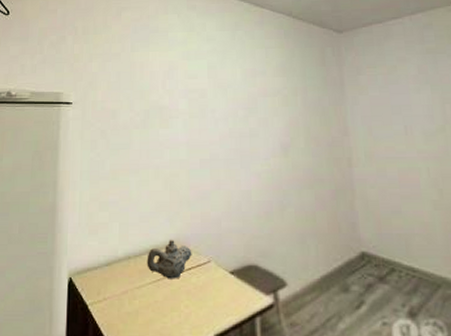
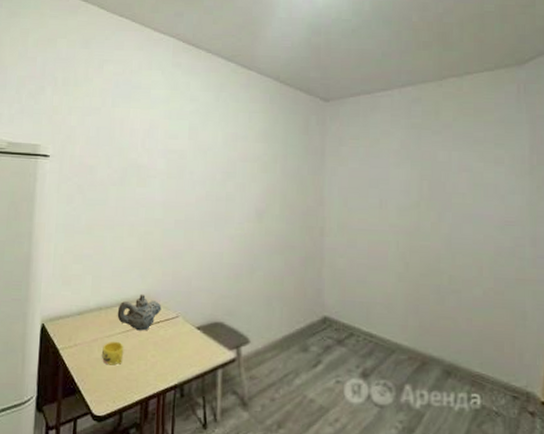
cup: none [132,292,156,319] -> present [101,341,124,365]

